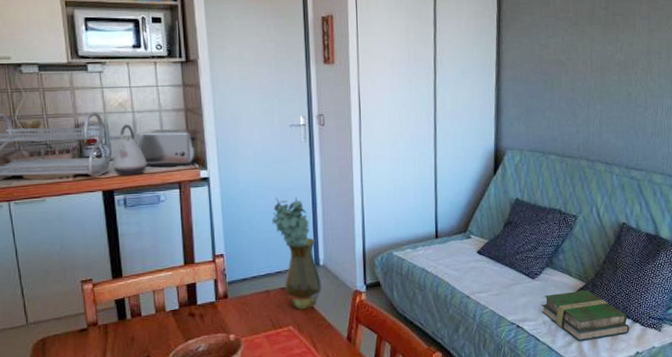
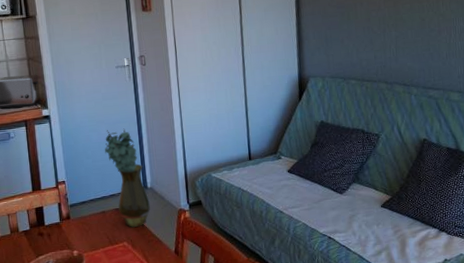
book: present [541,290,630,341] -> none [350,203,437,250]

